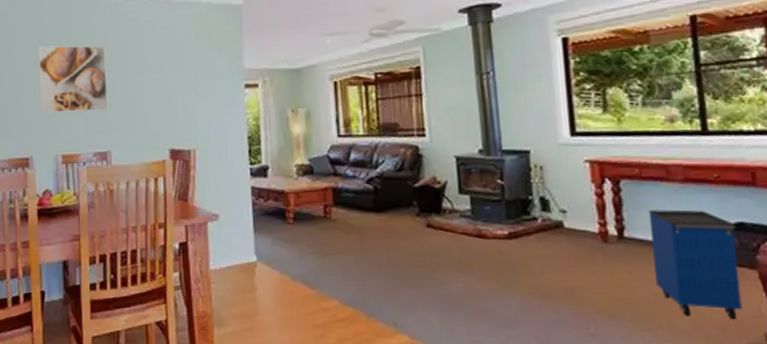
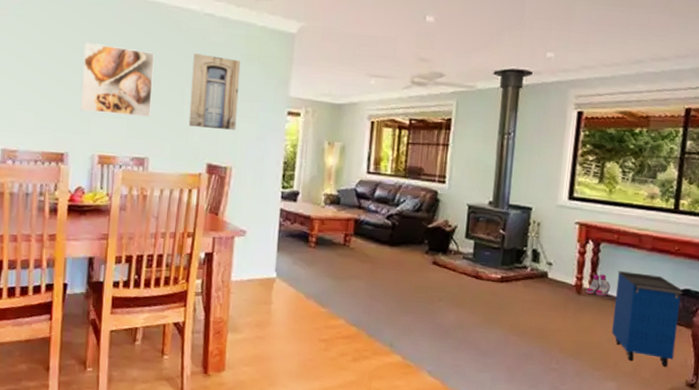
wall art: none [143,39,194,113] -> present [188,53,241,130]
boots: none [613,216,643,242] -> present [586,274,610,296]

